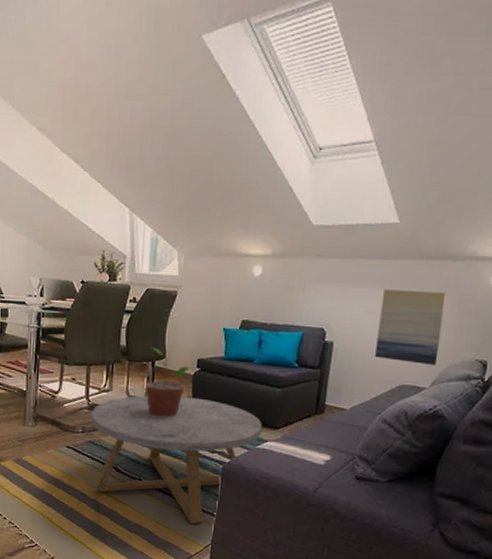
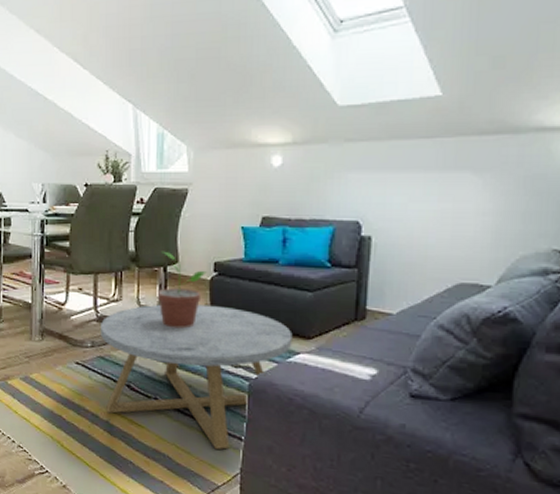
wall art: present [374,289,448,365] -> none [422,172,510,258]

